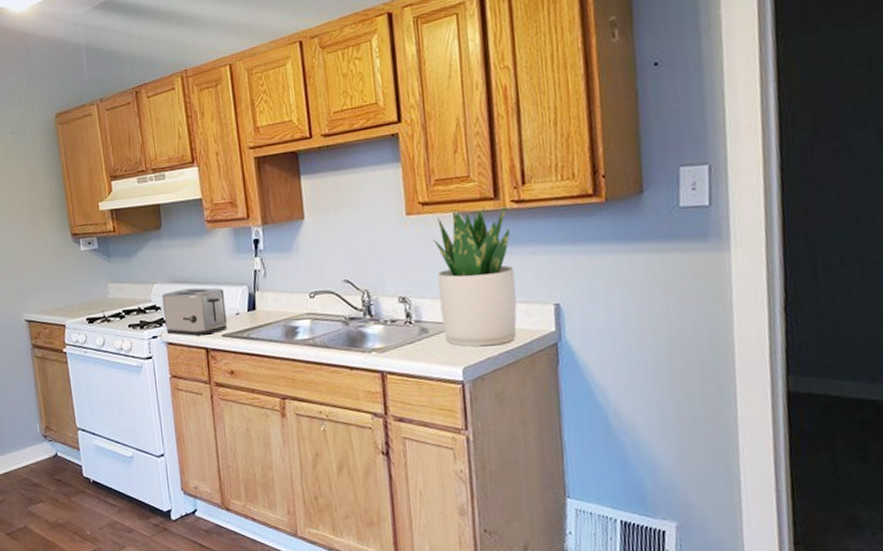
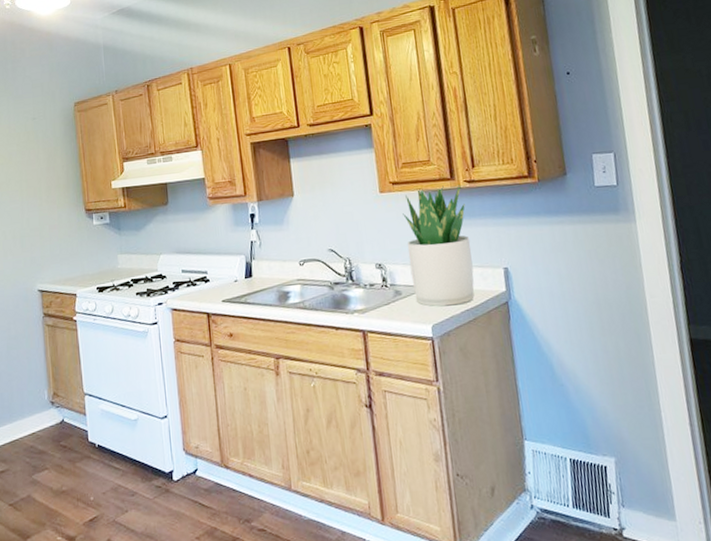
toaster: present [162,287,228,337] -> none [167,257,227,303]

